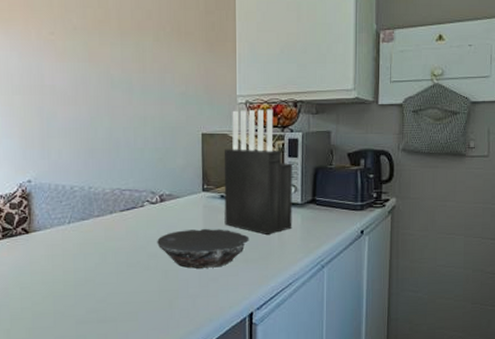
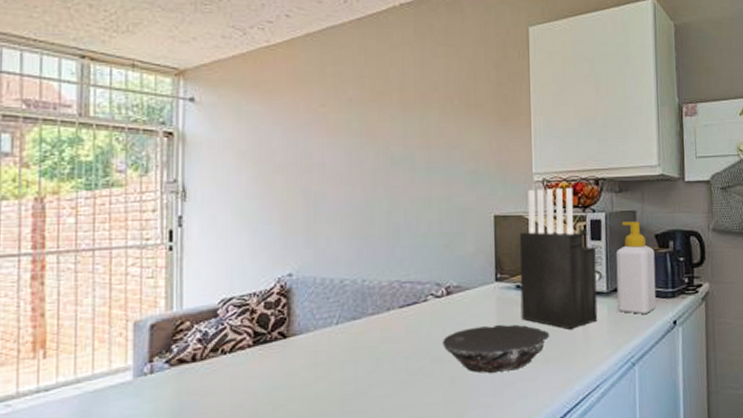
soap bottle: none [310,141,347,224] -> present [616,221,656,314]

